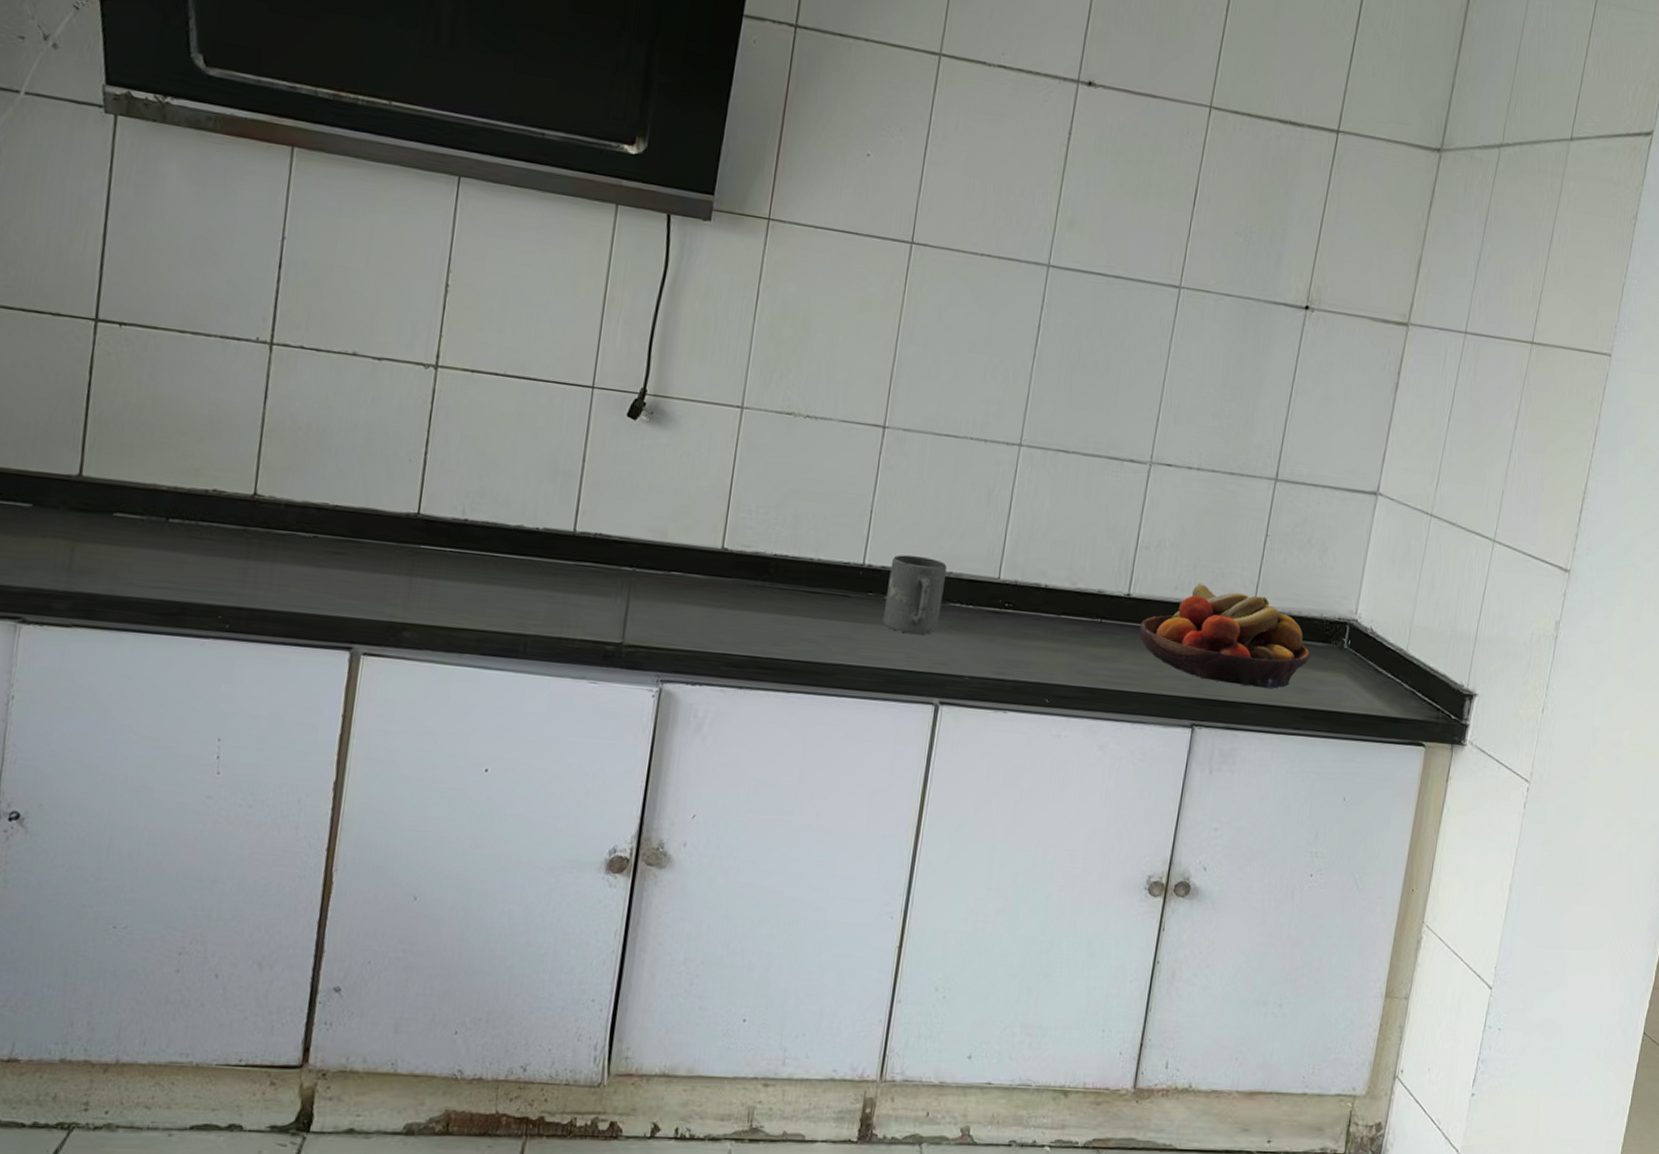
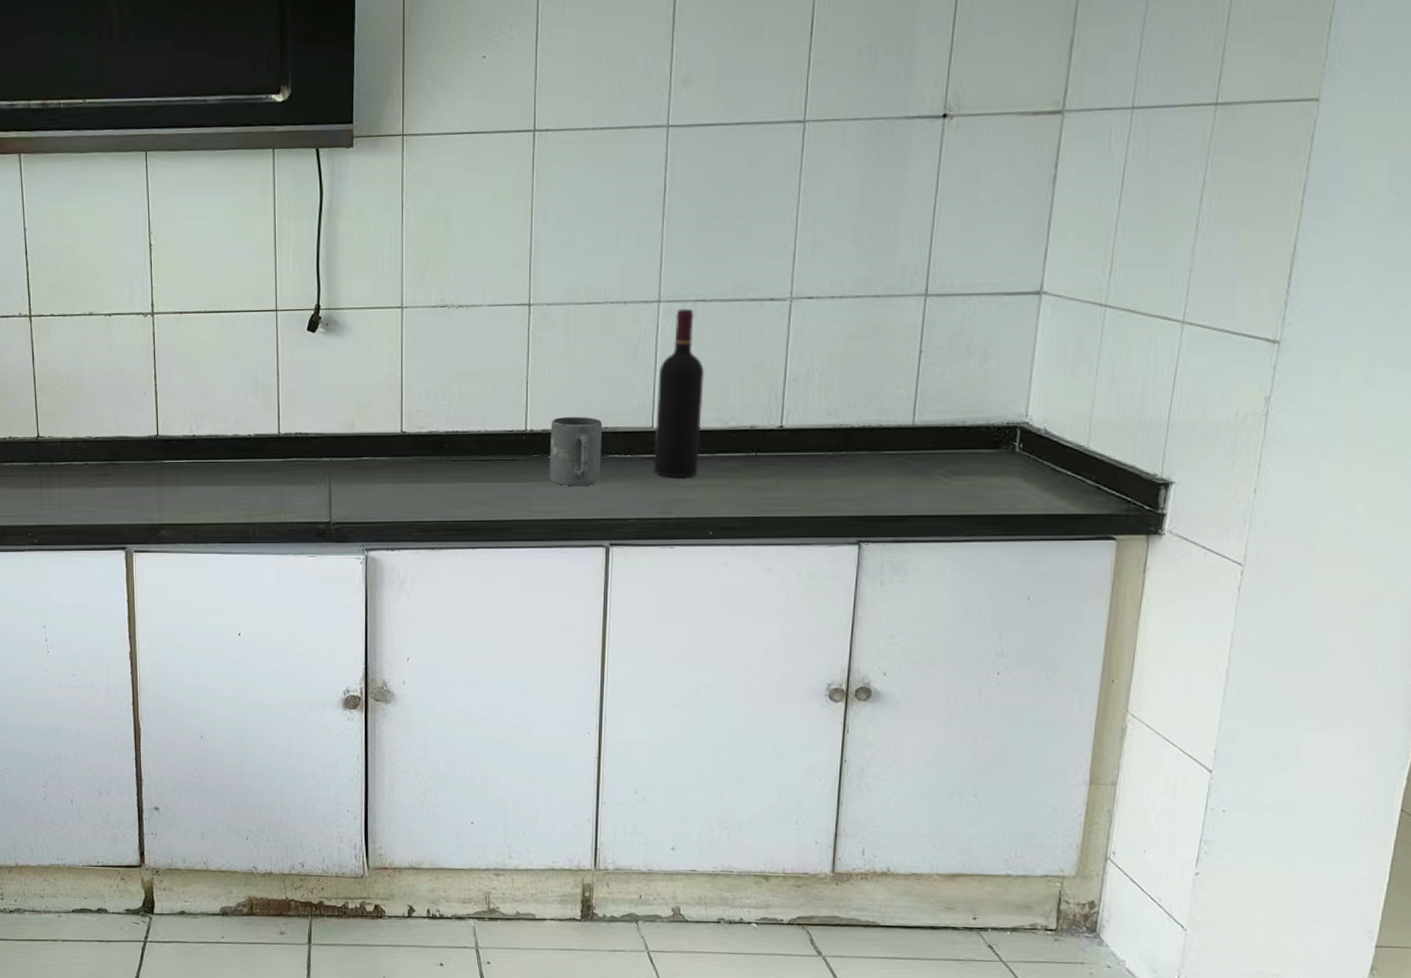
wine bottle: none [995,456,1059,638] -> present [654,308,705,478]
fruit bowl: present [1139,583,1311,689] -> none [796,407,980,500]

